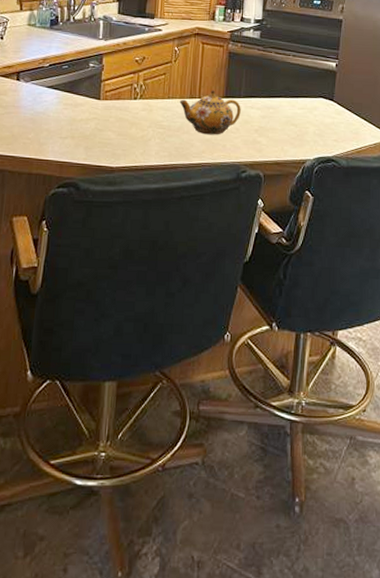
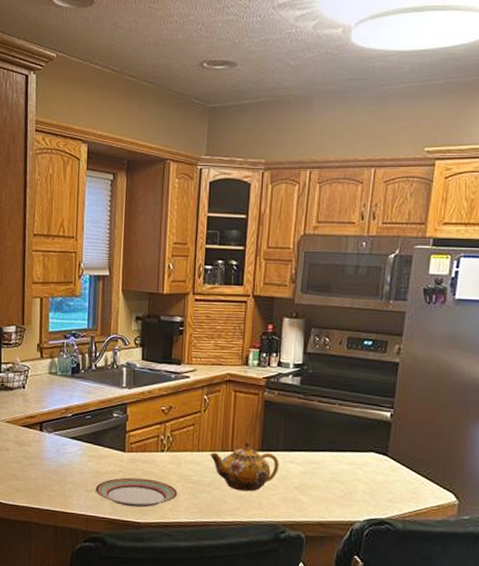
plate: none [70,124,149,153] -> present [95,477,177,508]

